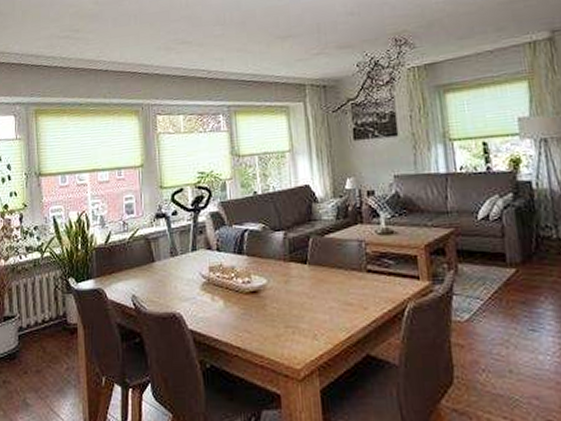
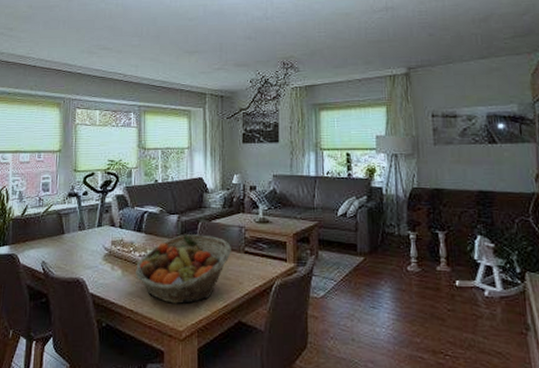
fruit basket: none [238,253,351,337] -> present [134,235,231,304]

